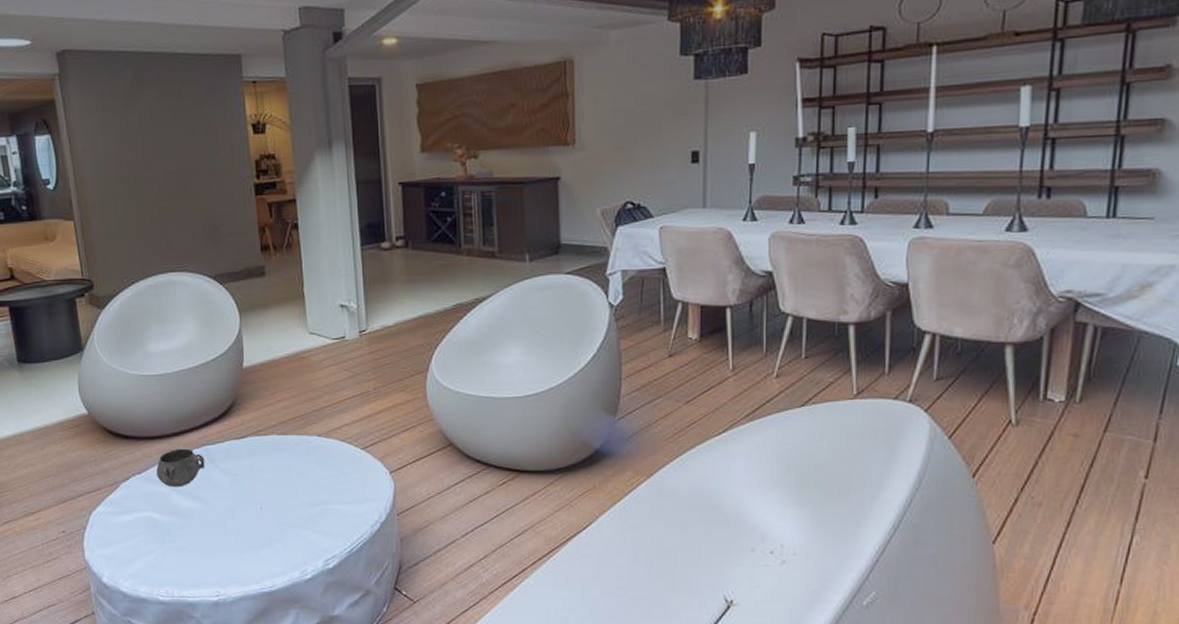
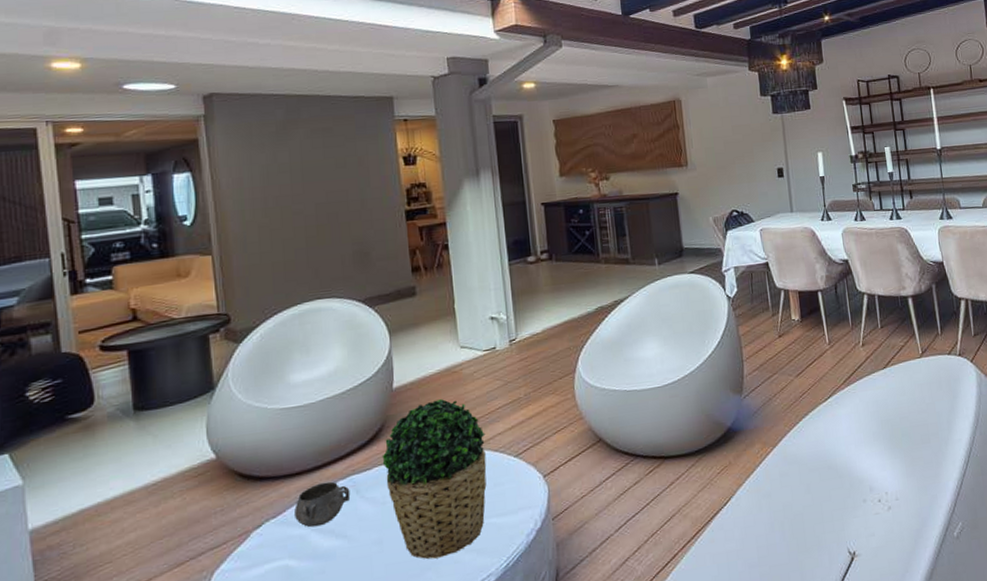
potted plant: none [233,384,333,533] -> present [382,399,487,559]

